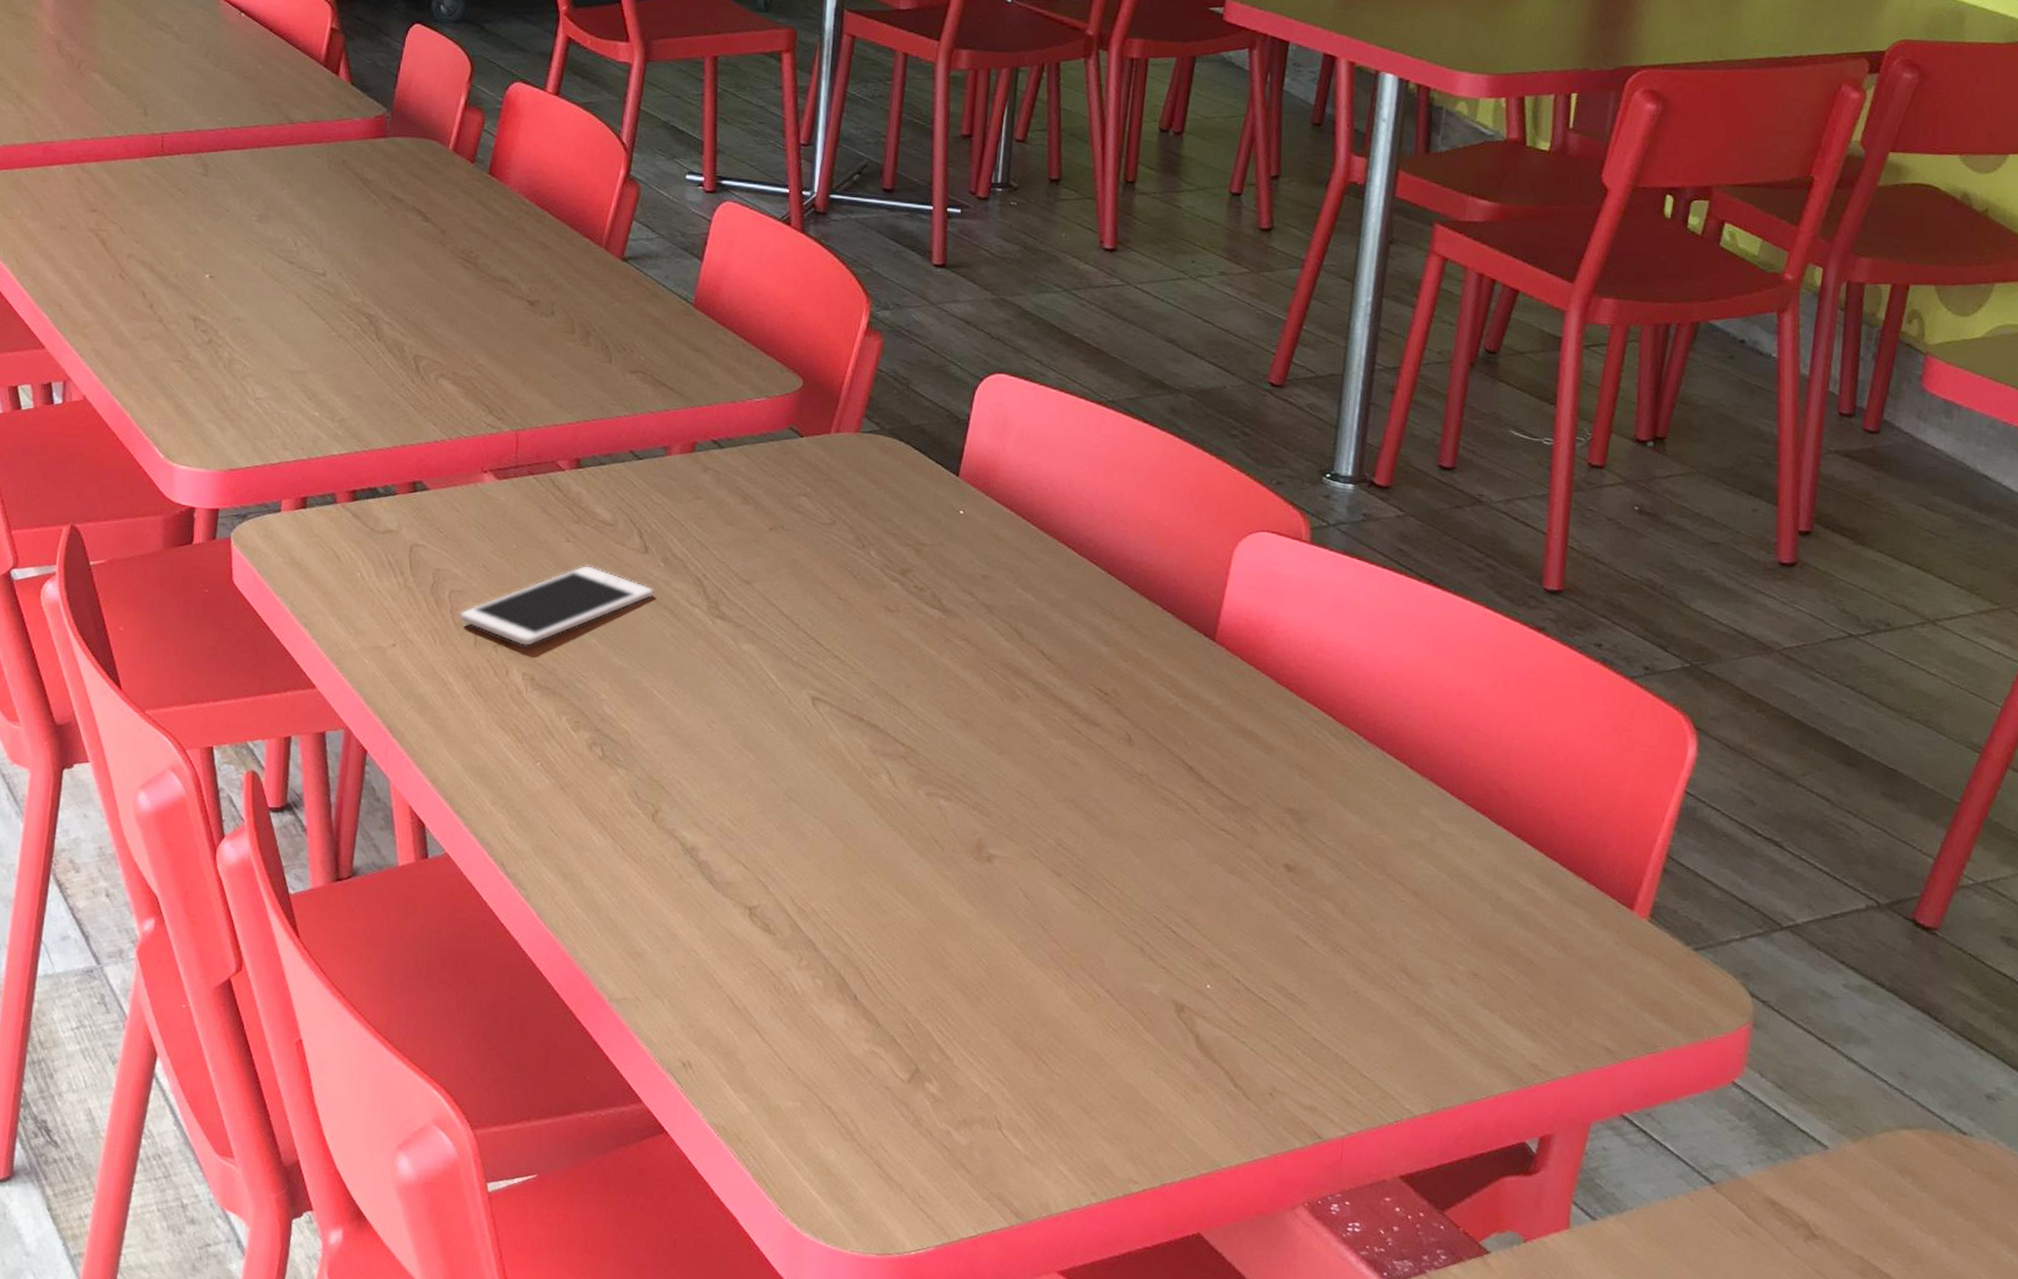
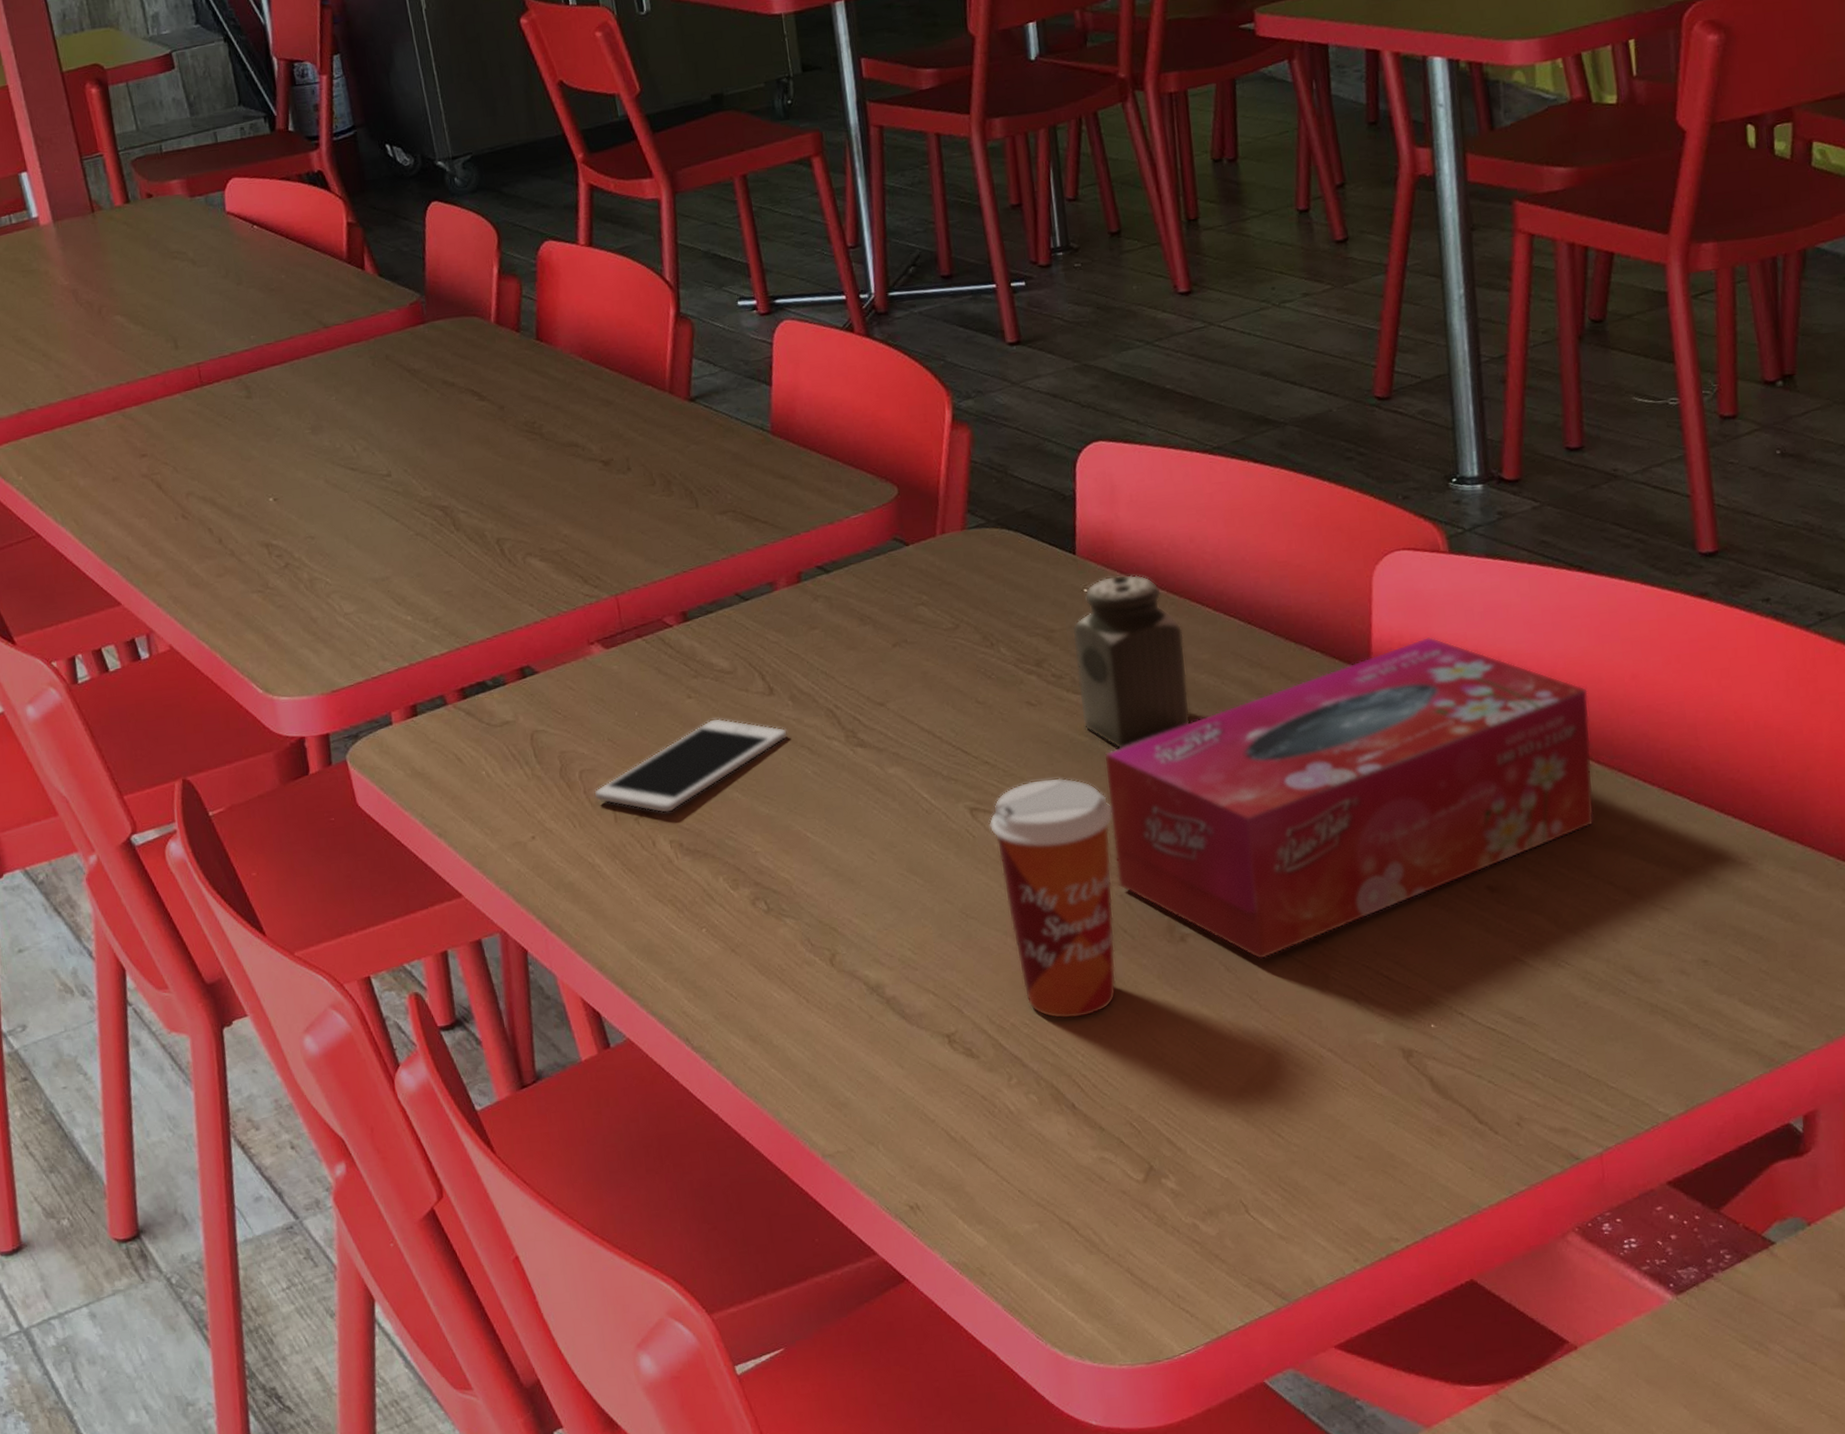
paper cup: none [827,682,947,916] -> present [989,777,1116,1019]
salt shaker: none [935,503,1046,668] -> present [1072,574,1192,749]
tissue box: none [938,618,1415,894] -> present [1103,636,1595,960]

